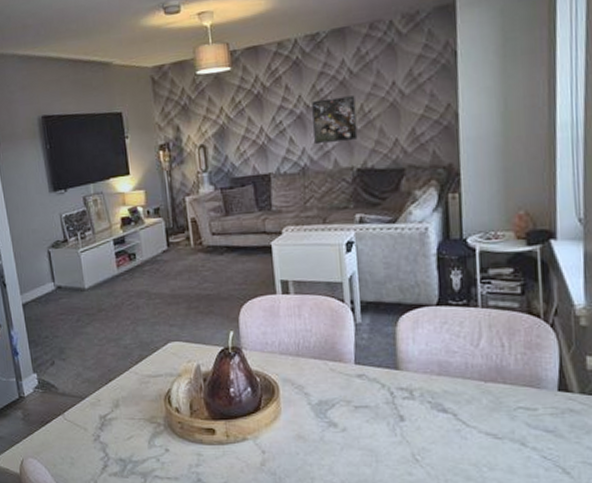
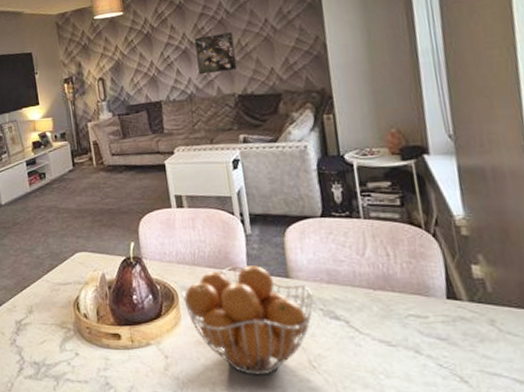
fruit basket: none [282,356,421,469] -> present [181,265,313,375]

